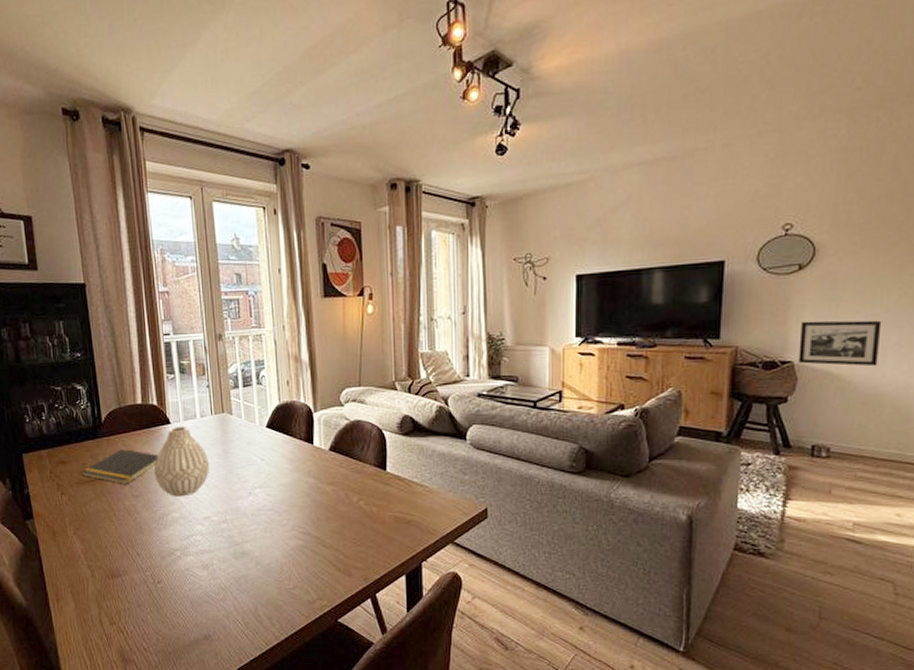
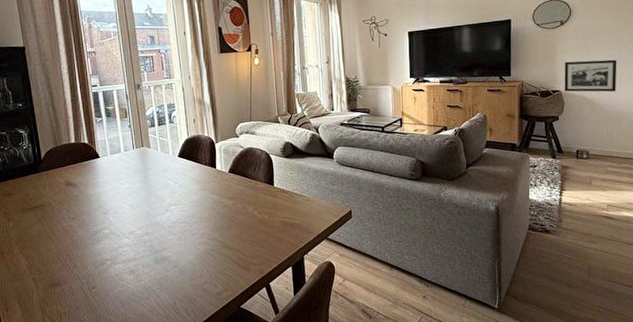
notepad: present [81,449,158,484] -> none [25,180,90,209]
vase: present [153,426,209,497] -> none [86,159,133,217]

